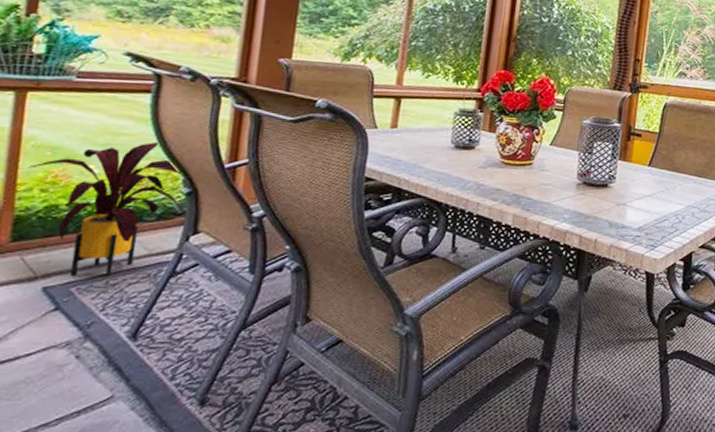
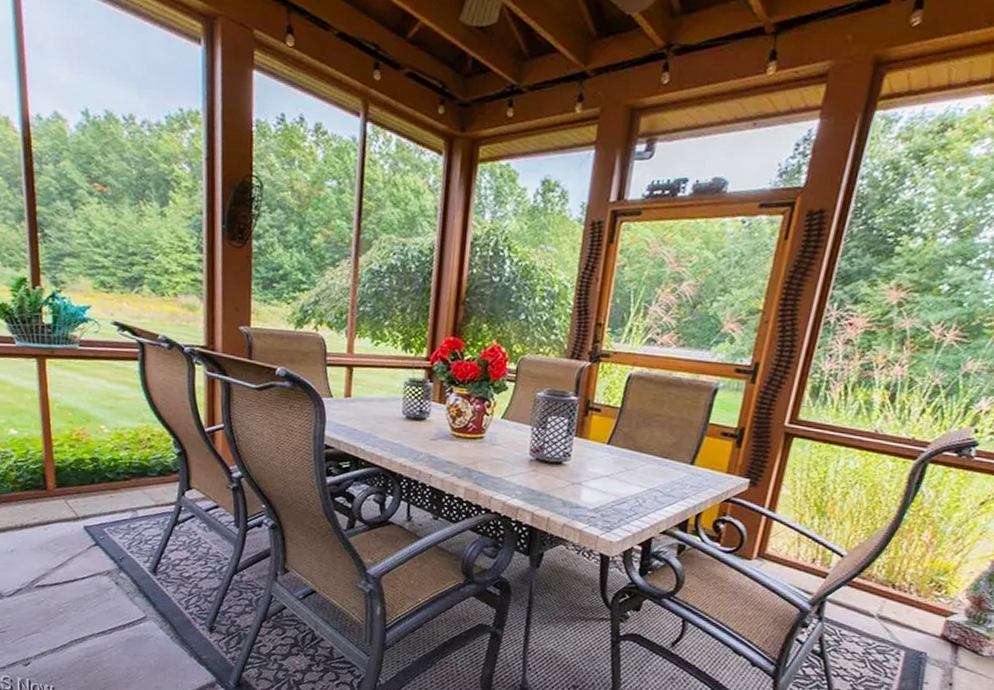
house plant: present [28,141,187,276] -> none [57,406,181,521]

